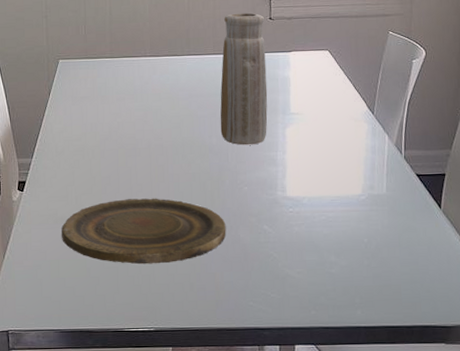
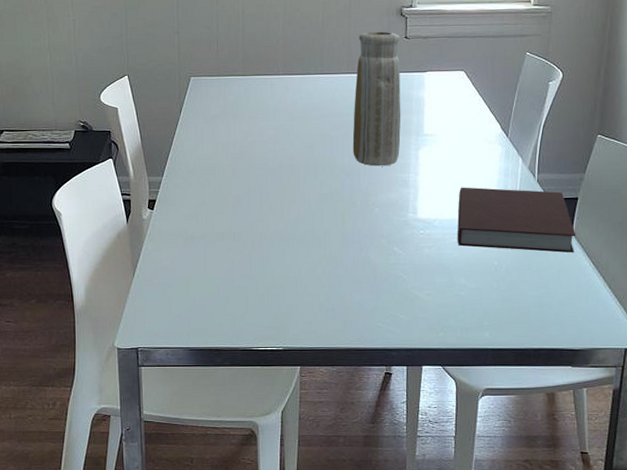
plate: present [61,198,226,265] -> none [191,218,357,284]
notebook: none [326,164,445,229] -> present [457,187,576,253]

